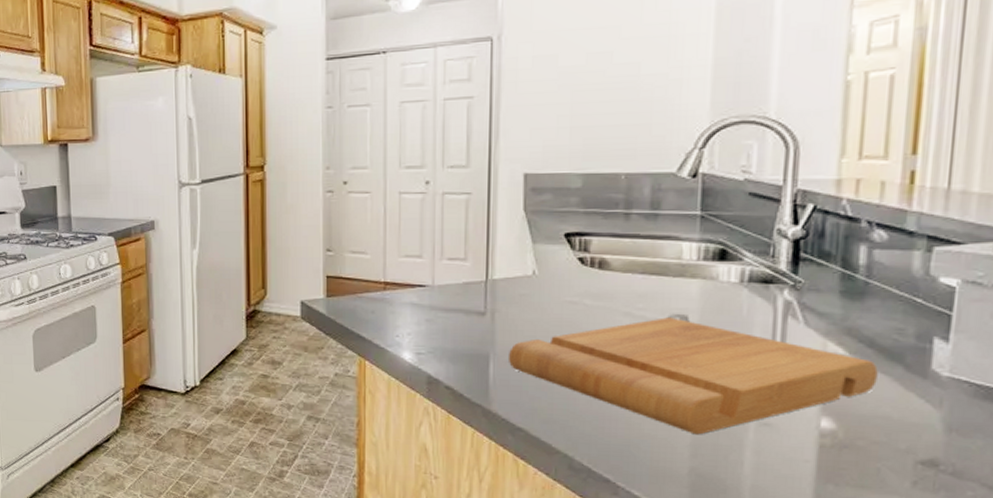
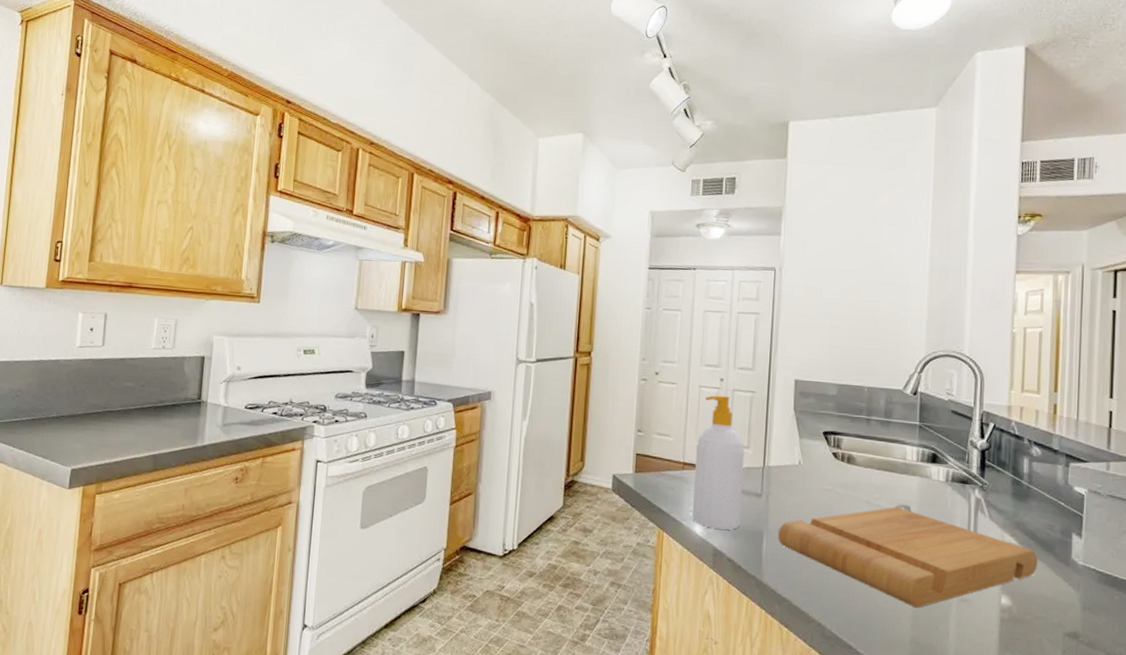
soap bottle: none [399,200,461,354] -> present [692,395,745,530]

